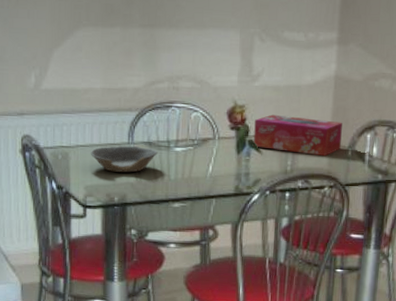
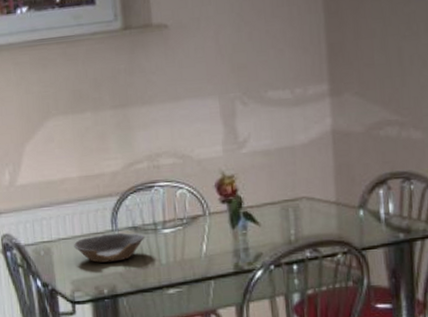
tissue box: present [253,114,342,157] -> none [247,180,350,220]

